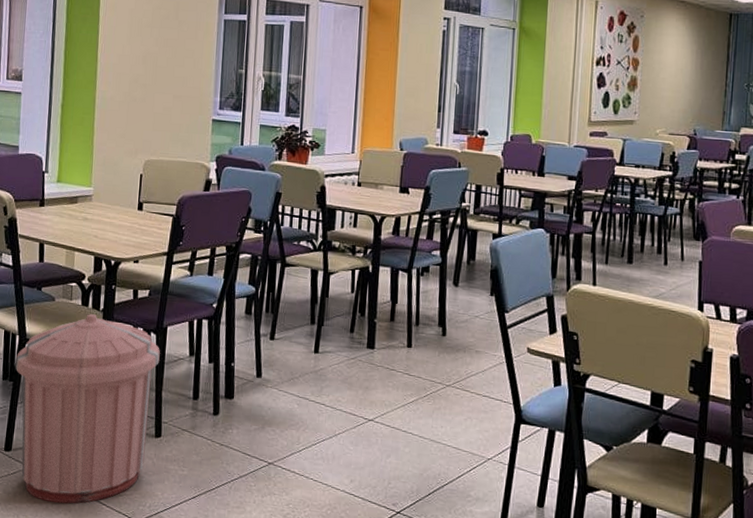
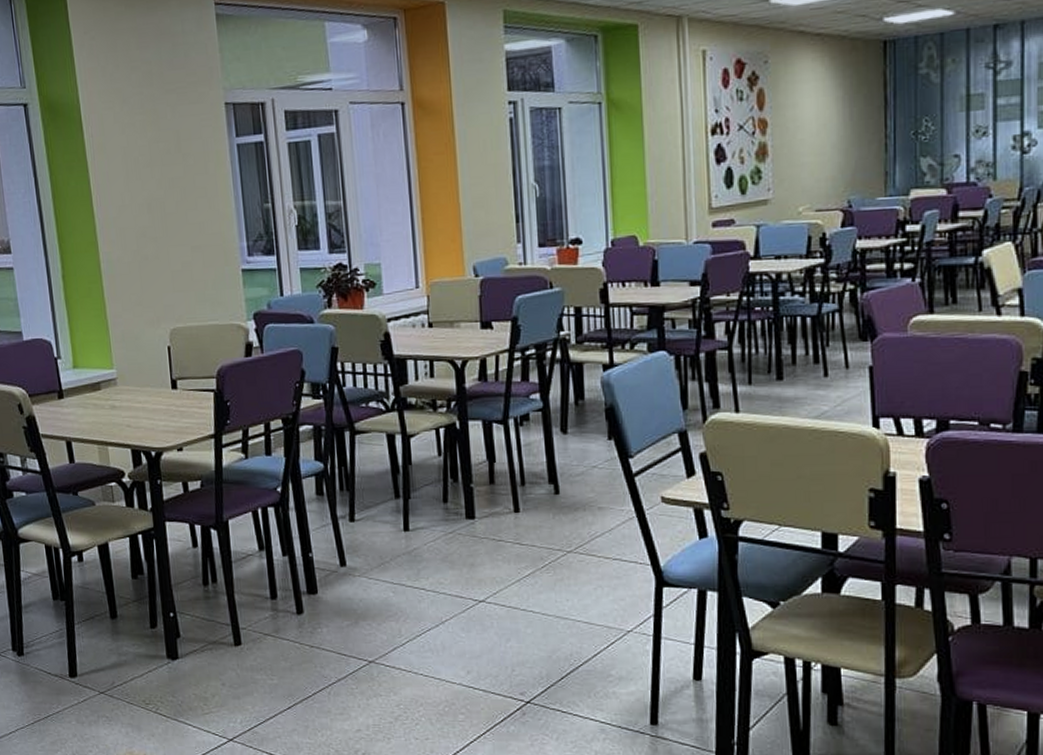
trash can: present [15,314,160,504] -> none [63,515,227,728]

